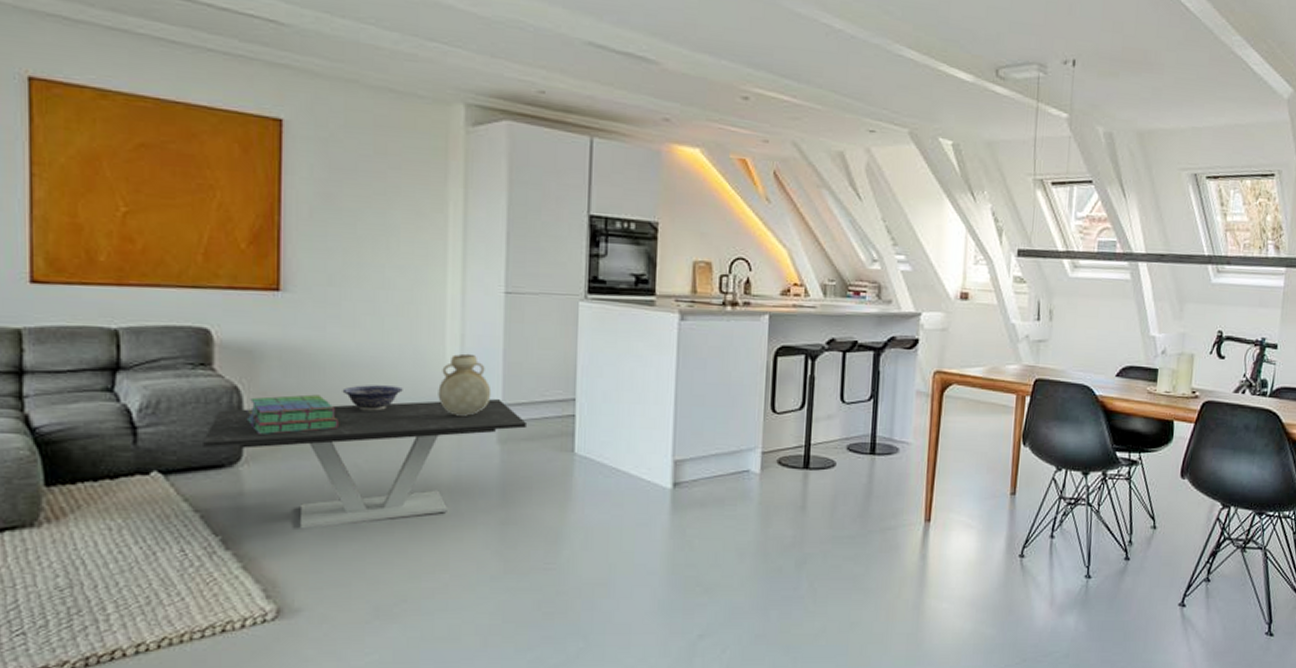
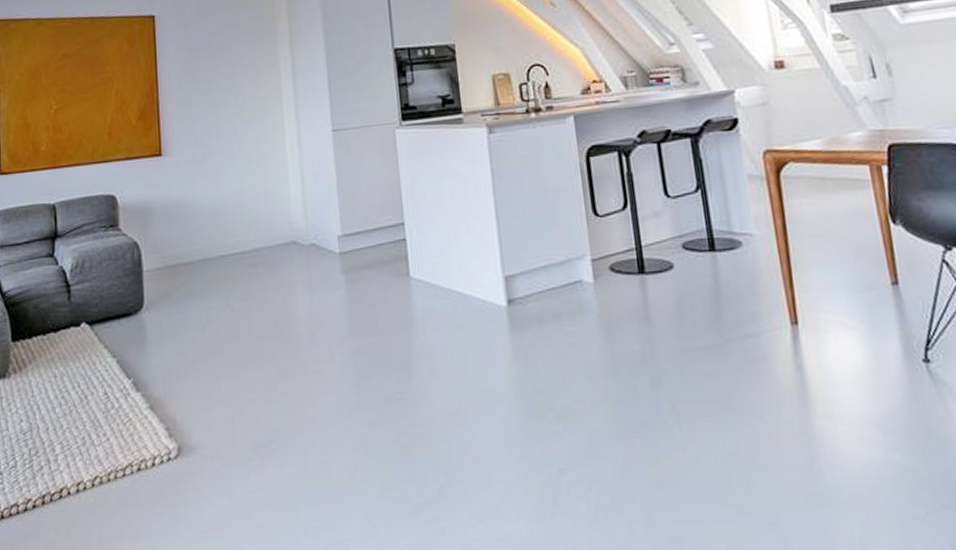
coffee table: present [203,399,528,529] -> none [115,231,366,369]
stack of books: present [246,394,340,436] -> none [144,243,214,284]
decorative bowl: present [342,385,403,411] -> none [213,228,260,254]
vase: present [438,353,492,416] -> none [287,190,332,250]

